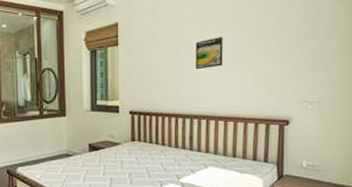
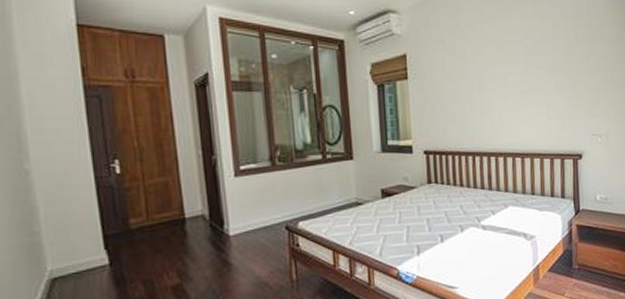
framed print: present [196,37,223,70] -> none [488,70,516,105]

